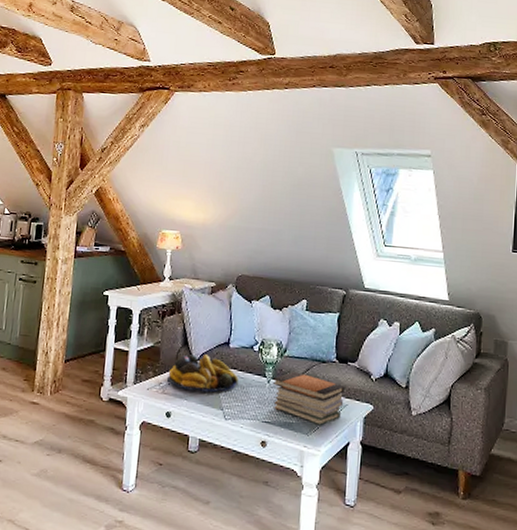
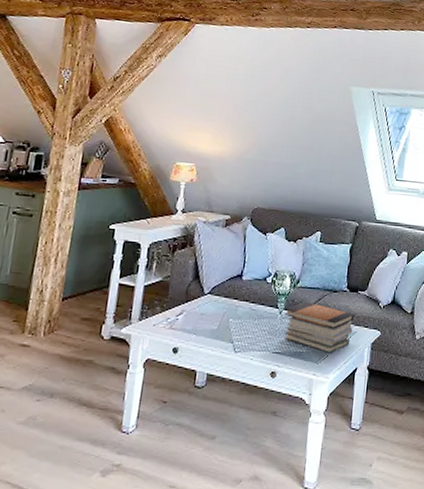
fruit bowl: present [166,354,239,393] -> none [175,288,250,326]

